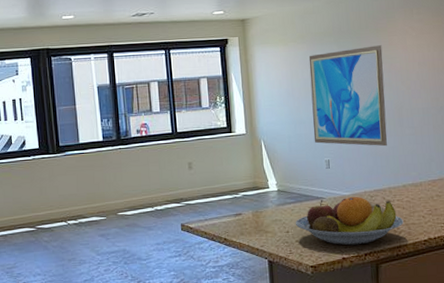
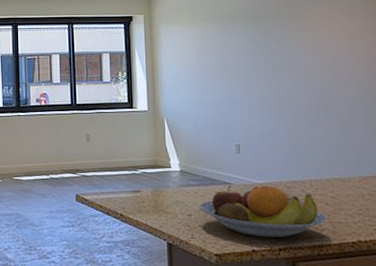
wall art: present [308,45,388,147] -> none [219,29,309,136]

